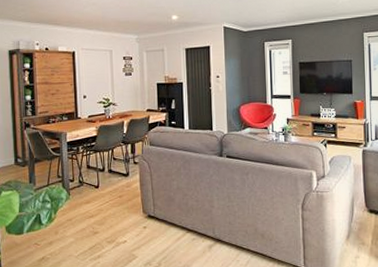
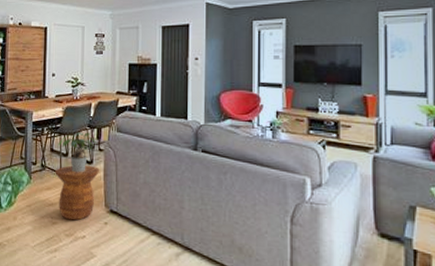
potted plant: none [93,148,132,186] -> present [57,132,97,173]
side table: none [93,177,135,229] -> present [55,165,99,221]

